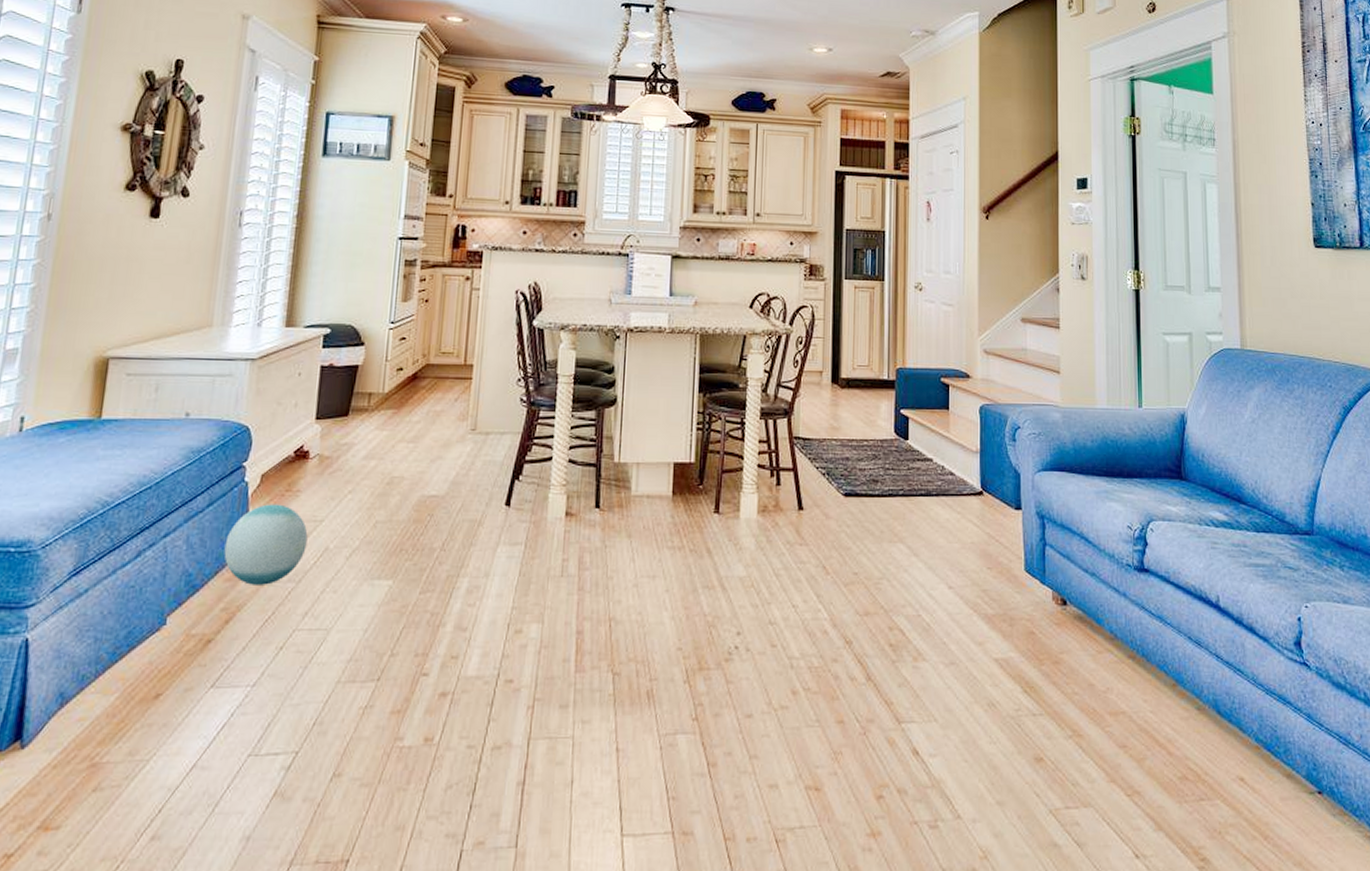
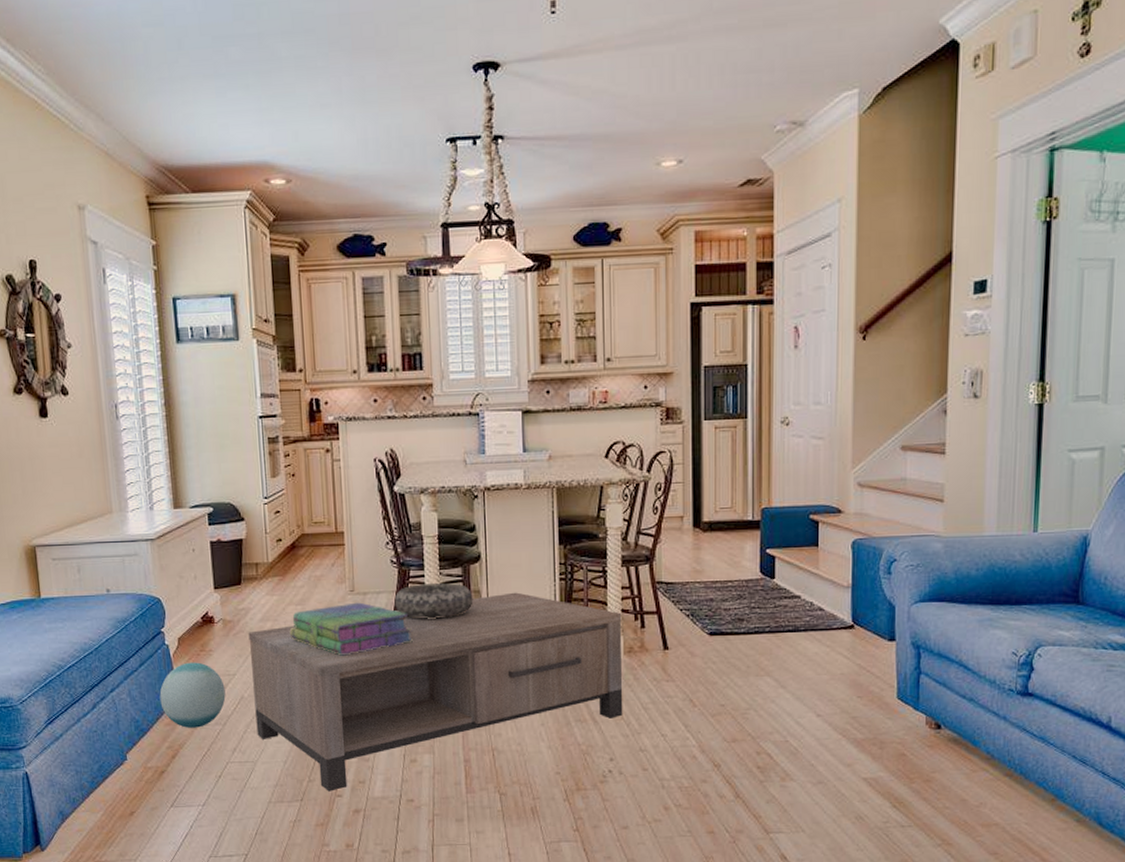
coffee table: none [337,440,758,669] -> present [248,592,623,792]
stack of books: none [395,443,536,503] -> present [289,602,414,656]
decorative bowl: none [519,426,605,466] -> present [394,583,474,619]

